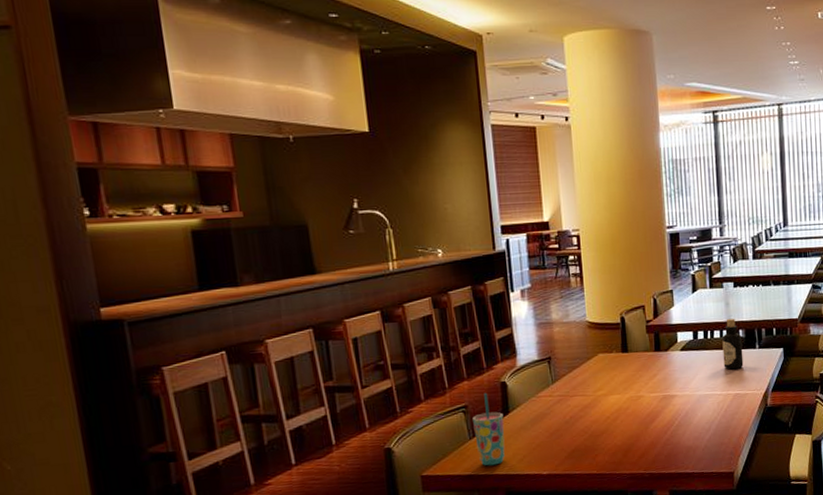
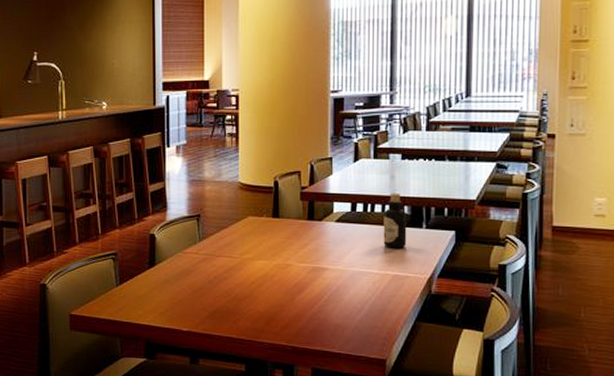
cup: present [473,393,506,466] -> none [121,244,150,315]

